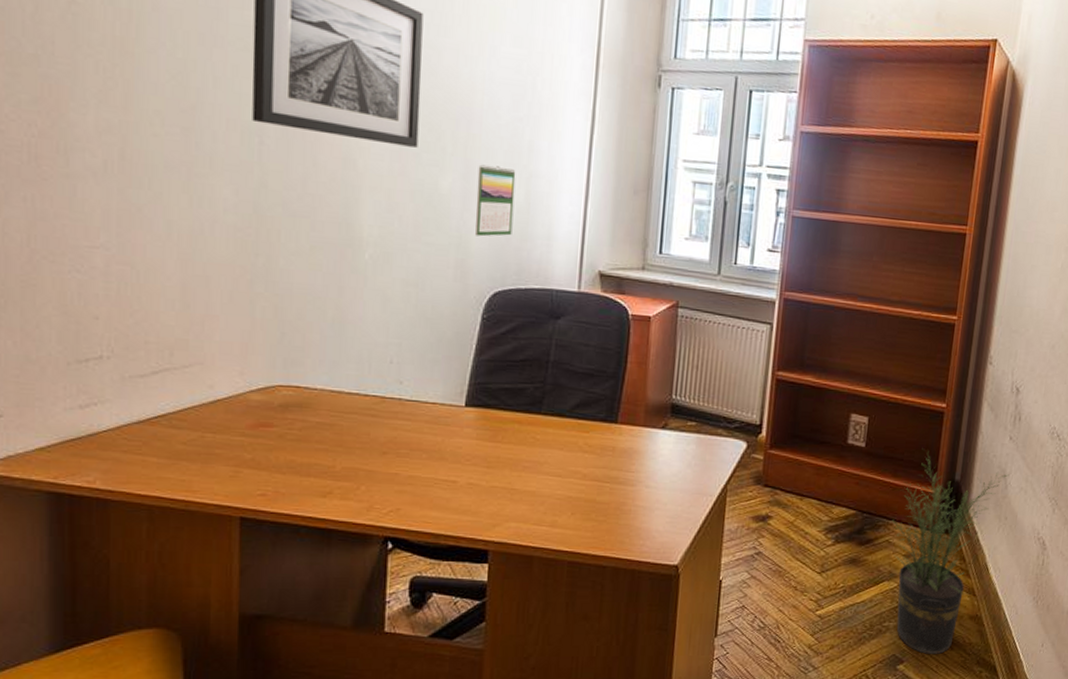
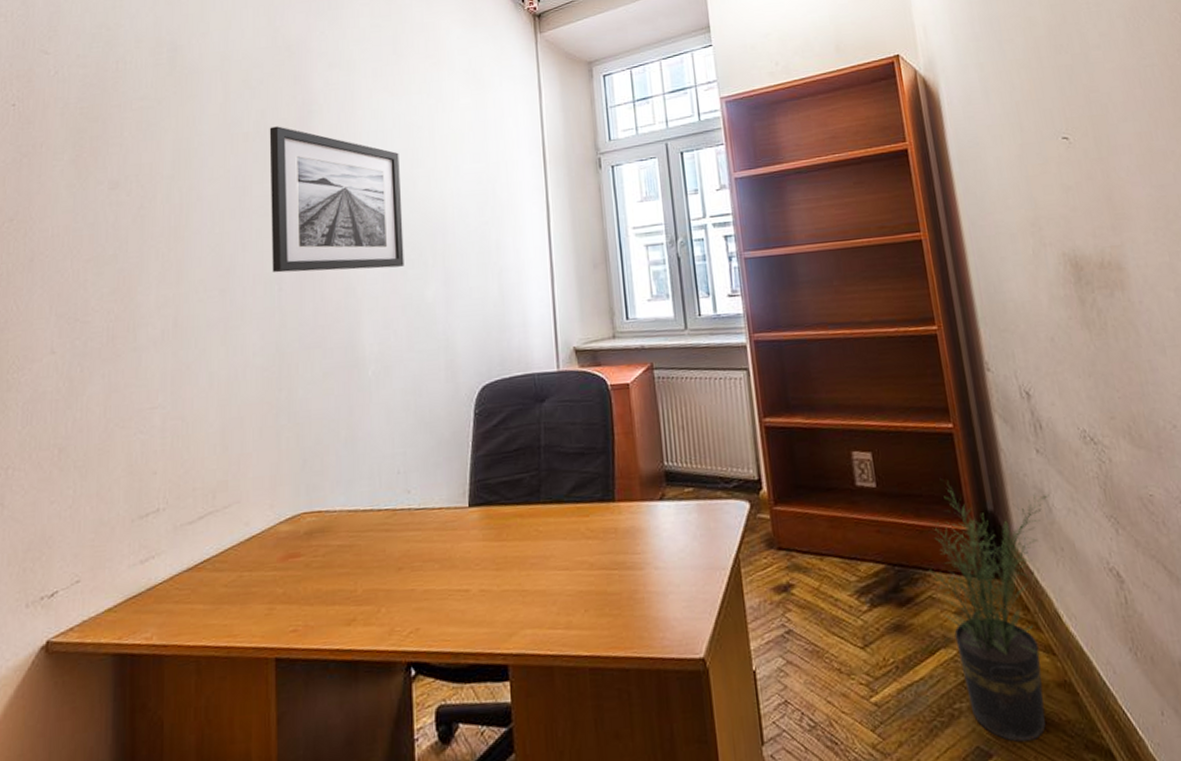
calendar: present [475,164,516,237] -> none [456,268,492,336]

